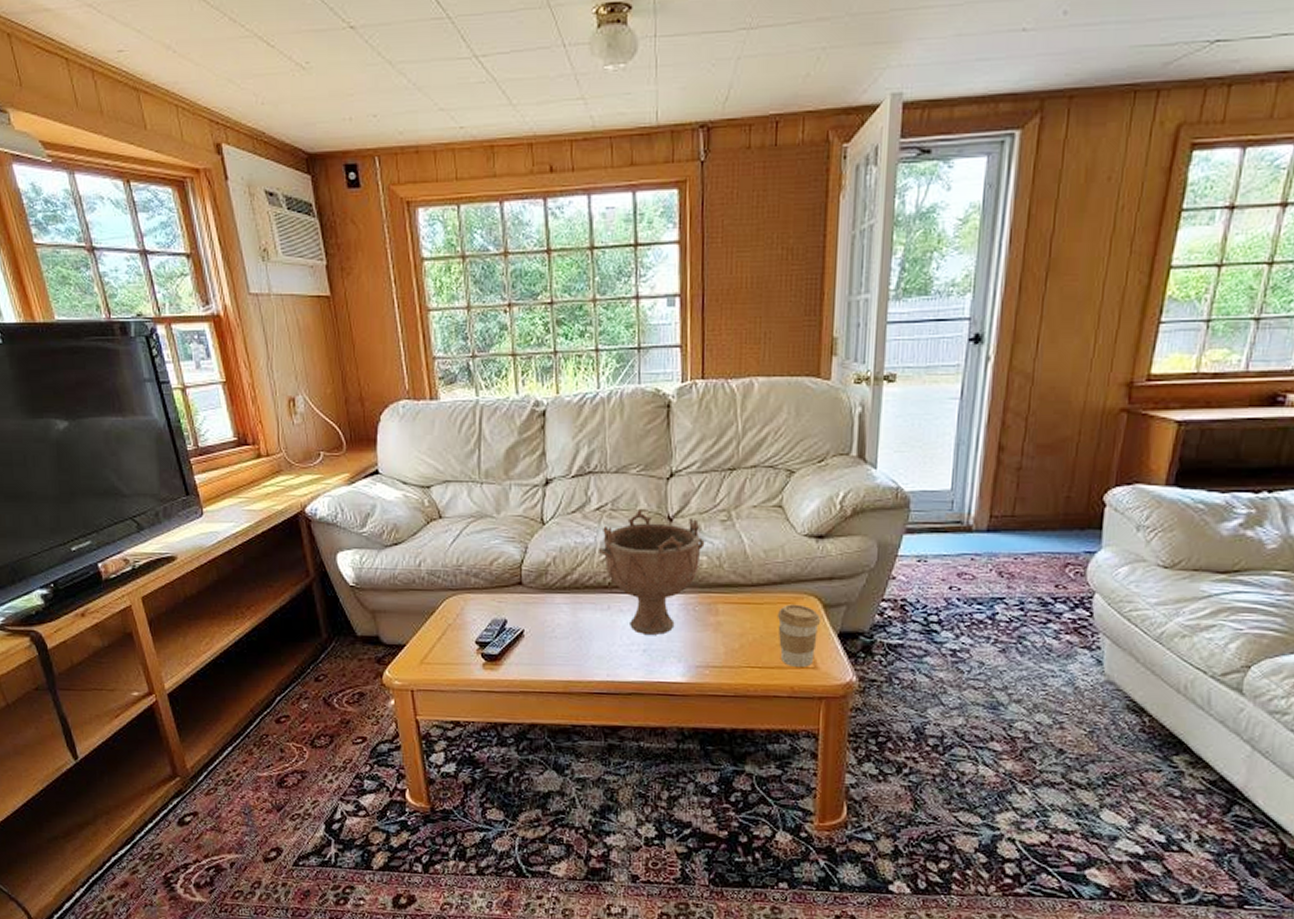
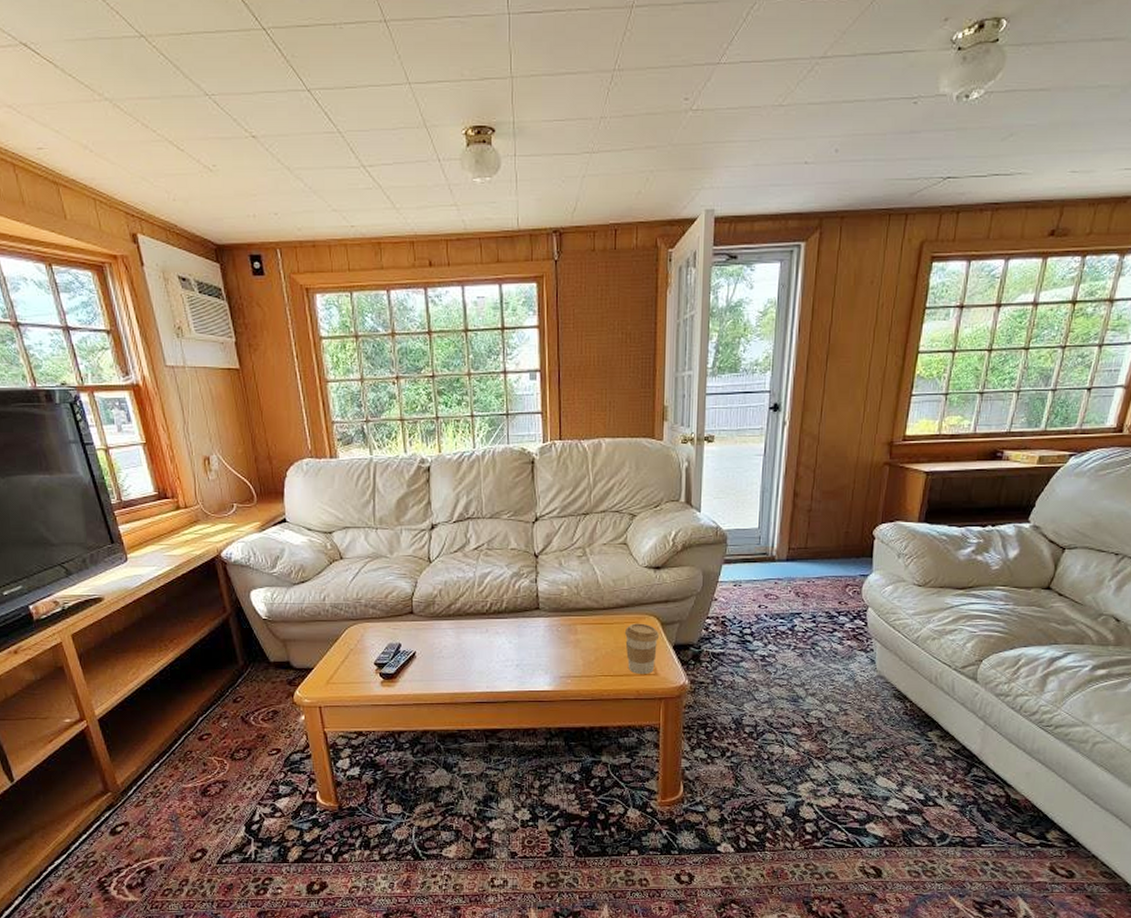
decorative bowl: present [598,510,705,636] -> none [477,549,565,653]

